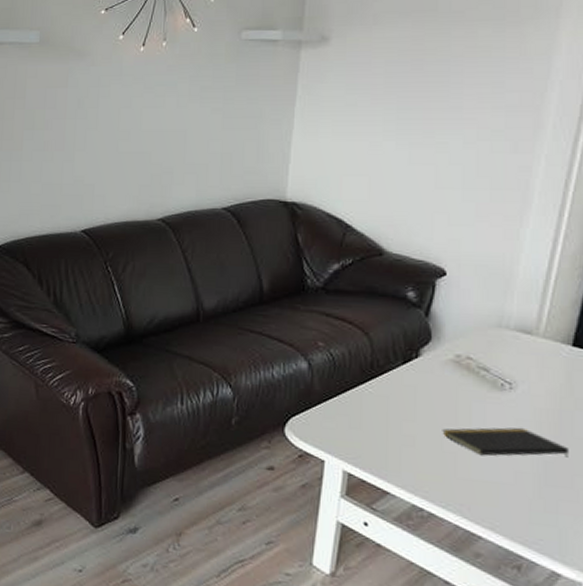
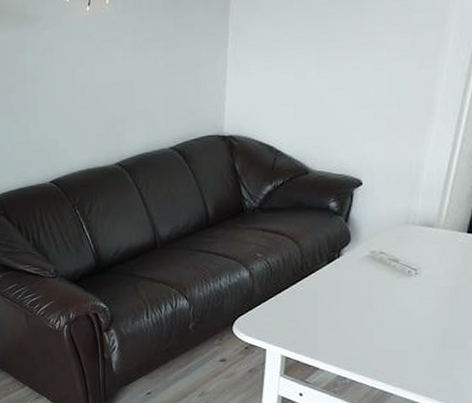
notepad: present [442,427,568,458] -> none [360,304,462,331]

